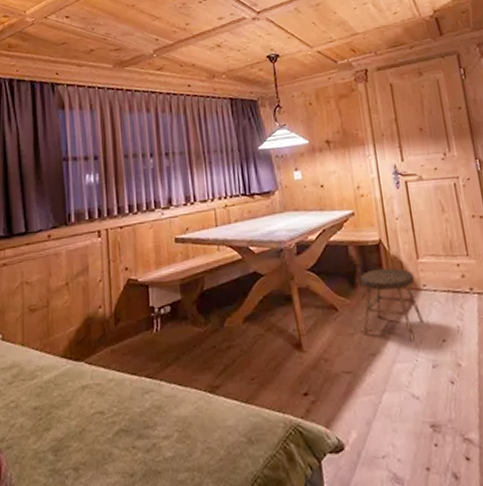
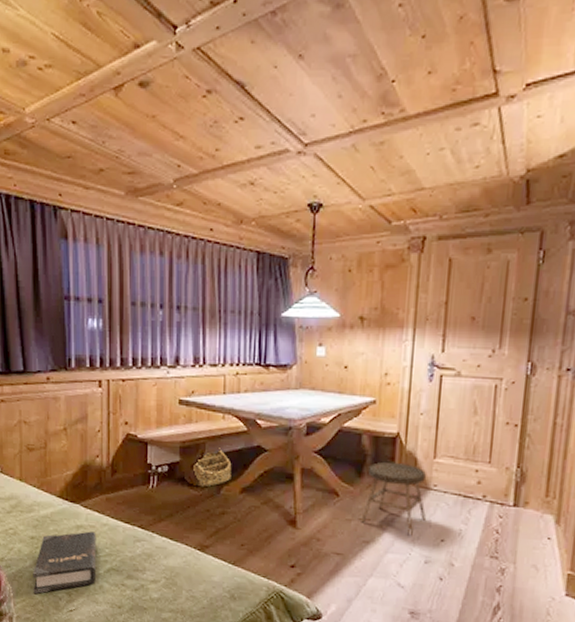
hardback book: none [36,390,104,477] -> present [33,531,97,595]
basket: none [195,280,233,323] -> present [193,448,232,488]

